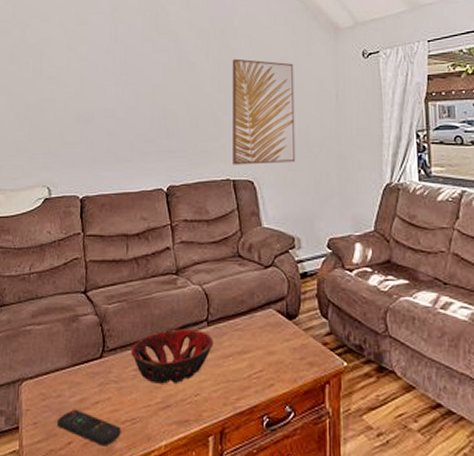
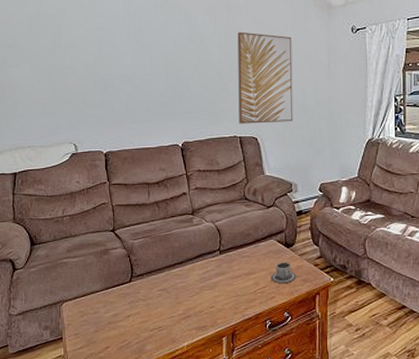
remote control: present [57,410,121,446] -> none [96,323,150,348]
decorative bowl: present [130,329,213,385] -> none [155,257,225,300]
cup: none [269,338,301,366] -> present [271,262,296,283]

